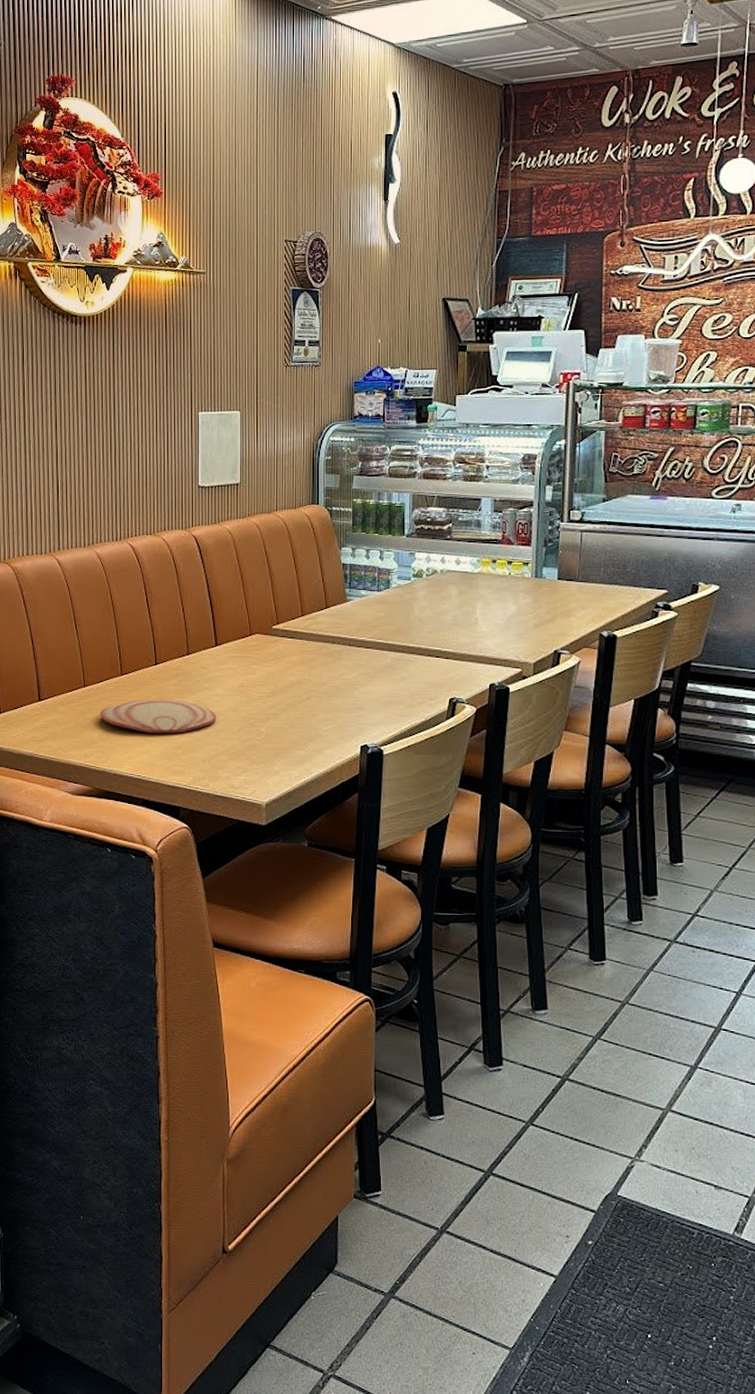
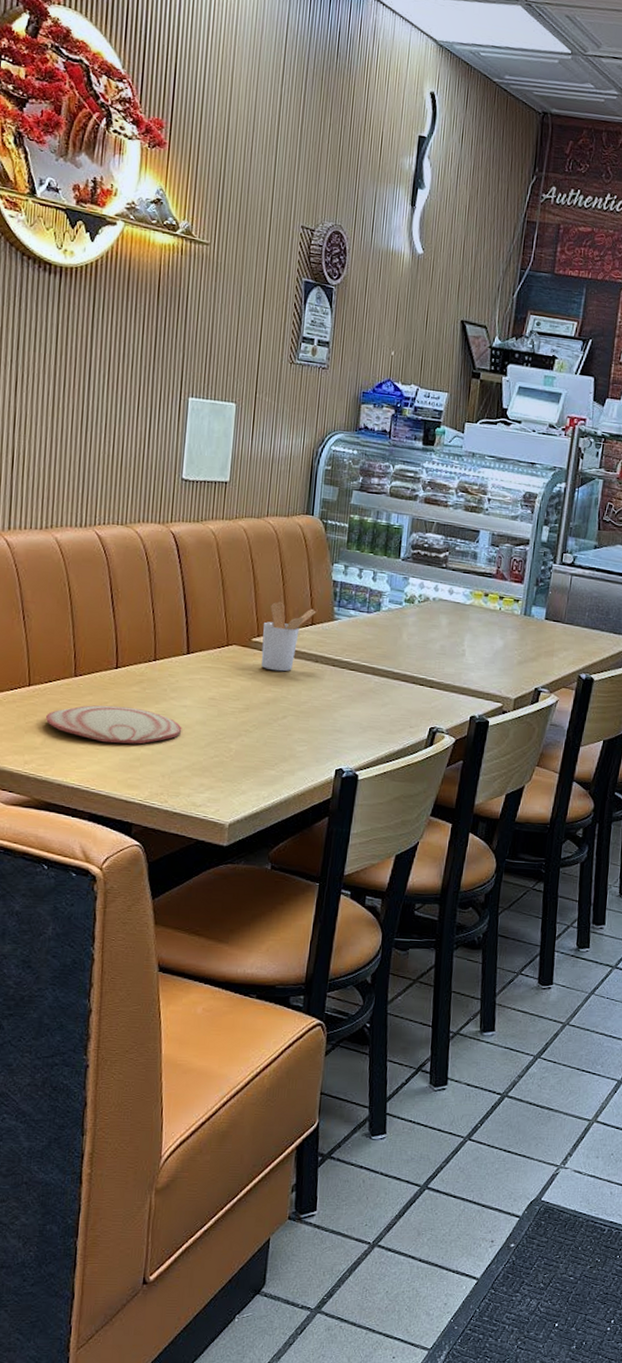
utensil holder: none [281,589,329,655] -> present [261,601,316,672]

